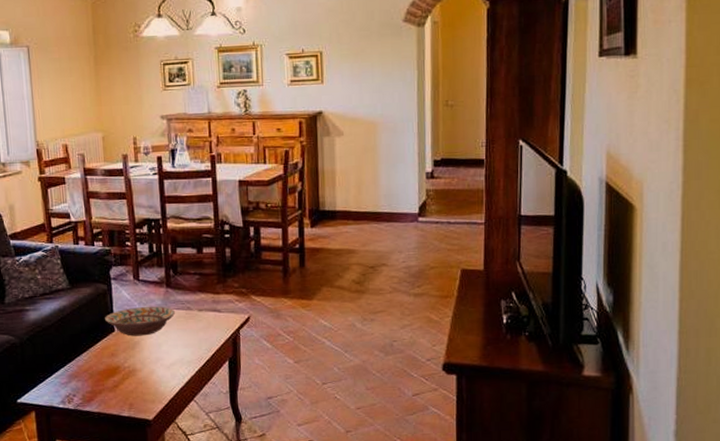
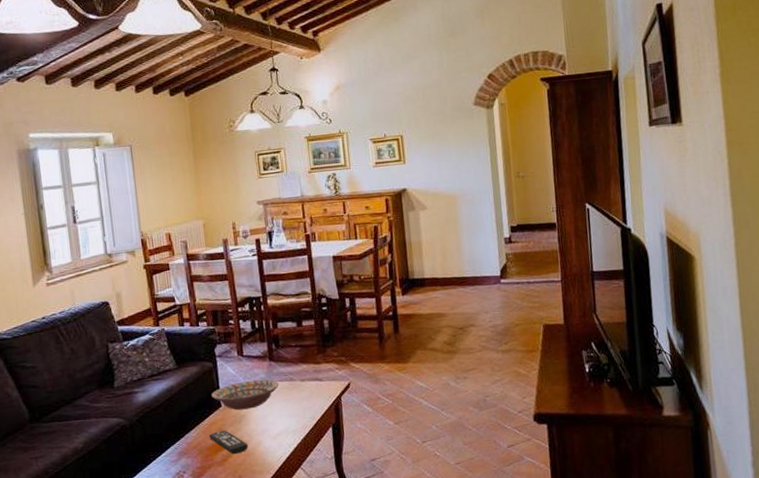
remote control: none [101,356,141,382] -> present [209,430,248,455]

